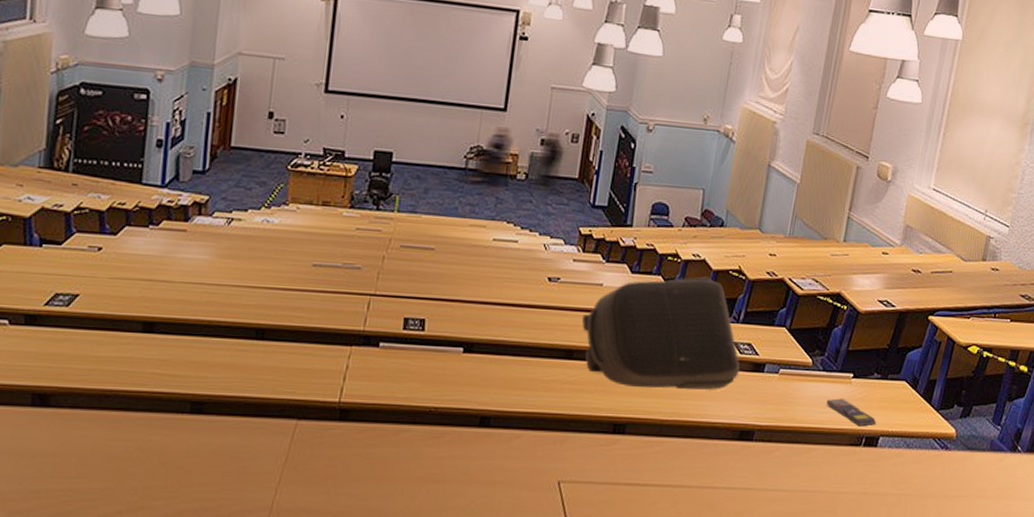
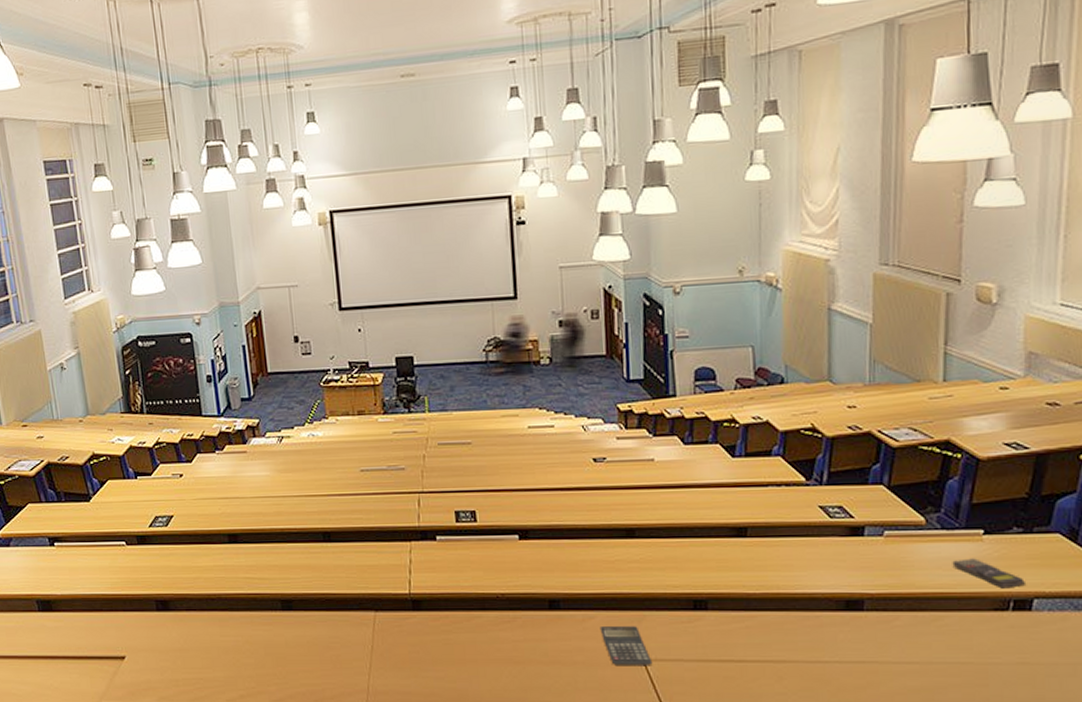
calculator: none [523,446,567,487] -> present [599,626,653,665]
backpack: present [581,276,740,390] -> none [637,439,834,562]

